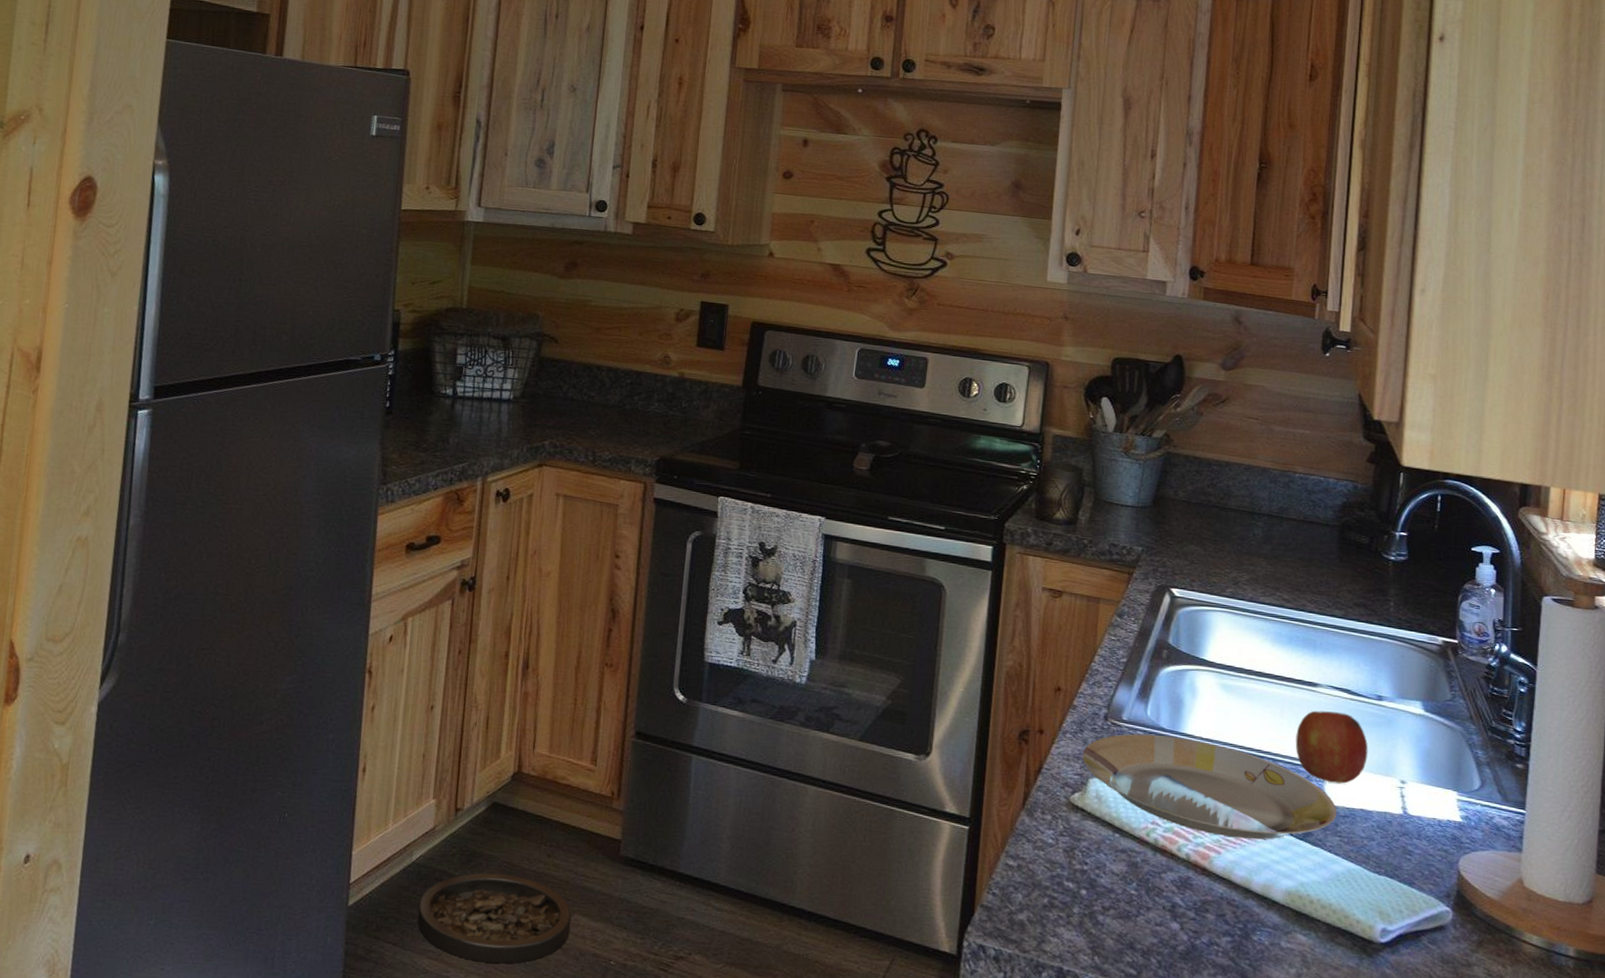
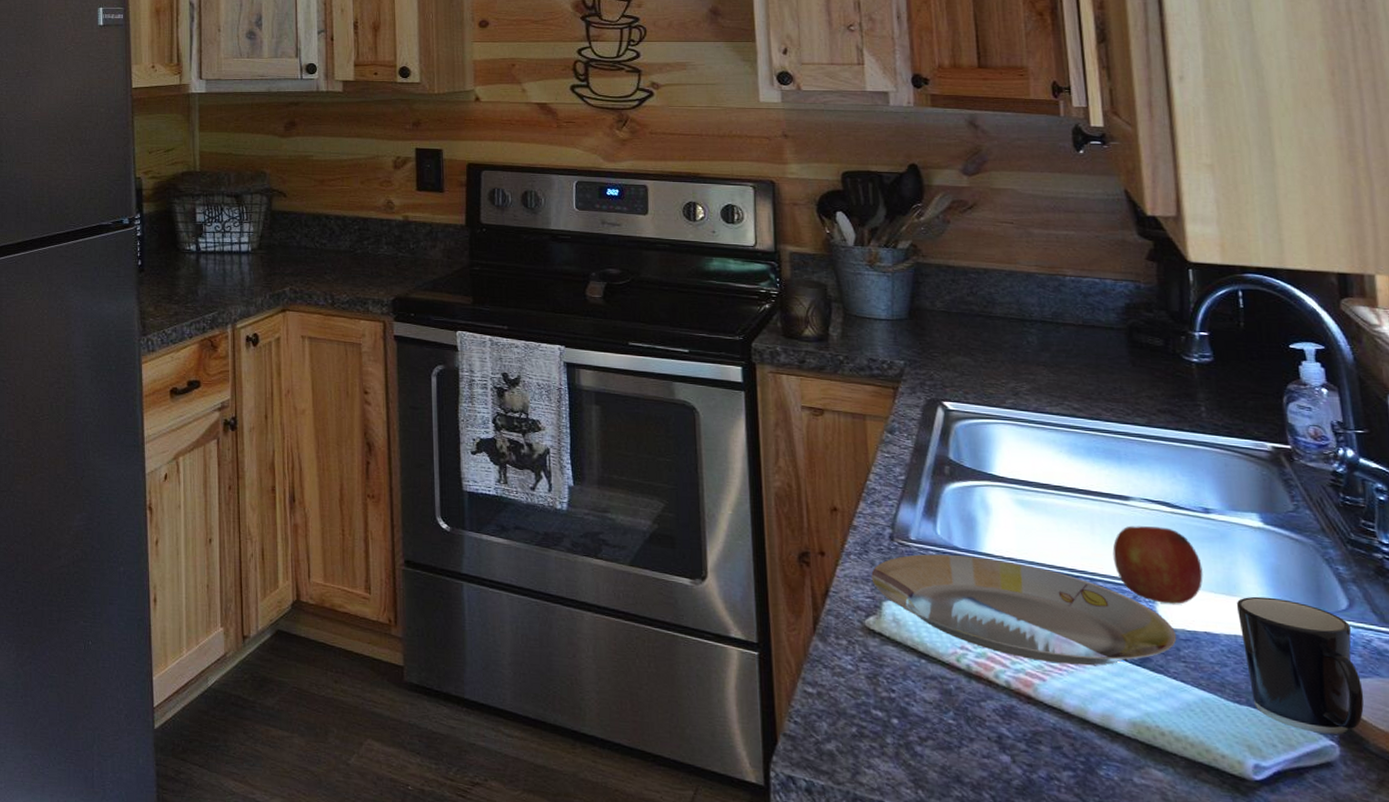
pet bowl: present [417,873,572,964] -> none [219,698,365,787]
mug: none [1390,777,1480,901] -> present [1236,596,1364,735]

